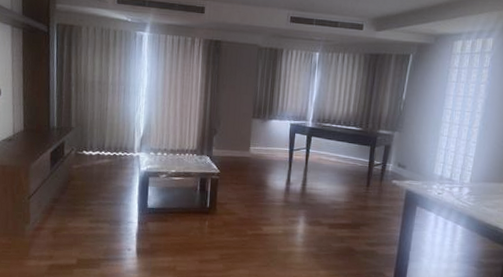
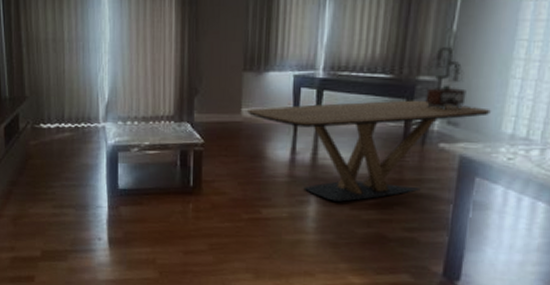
dining table: none [254,146,427,222] -> present [247,100,491,202]
table lamp: none [383,110,416,157] -> present [425,47,474,110]

